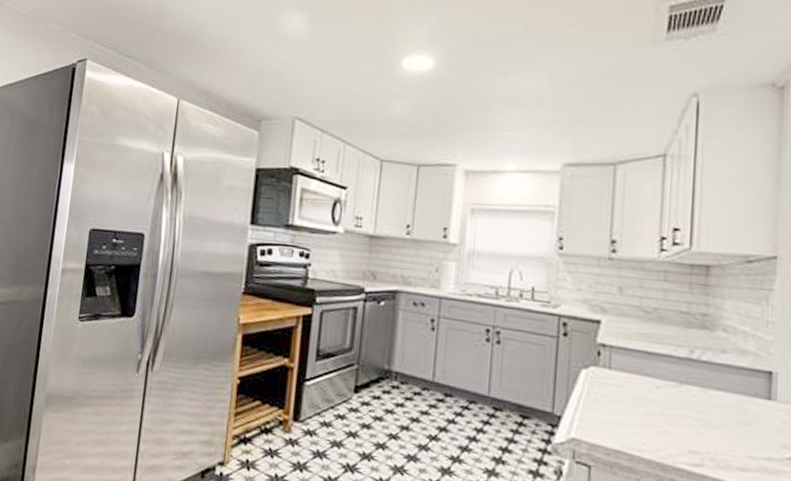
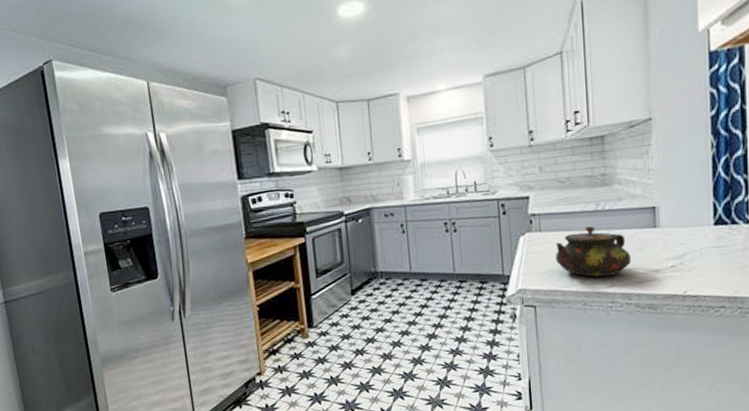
teapot: none [626,376,731,451] -> present [555,226,631,277]

